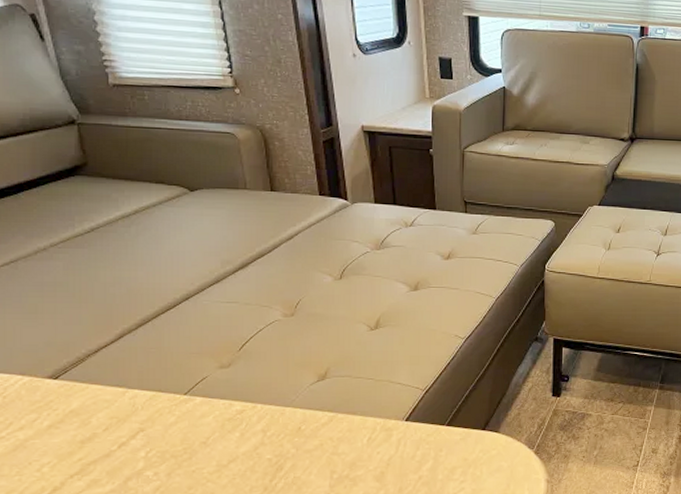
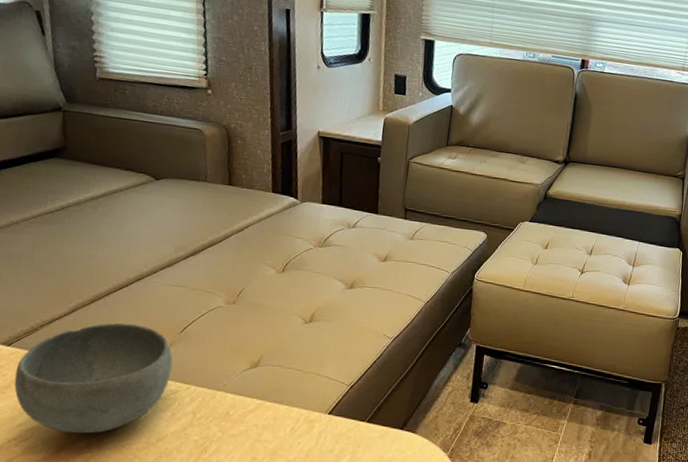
bowl: none [67,346,235,463] -> present [14,323,173,434]

